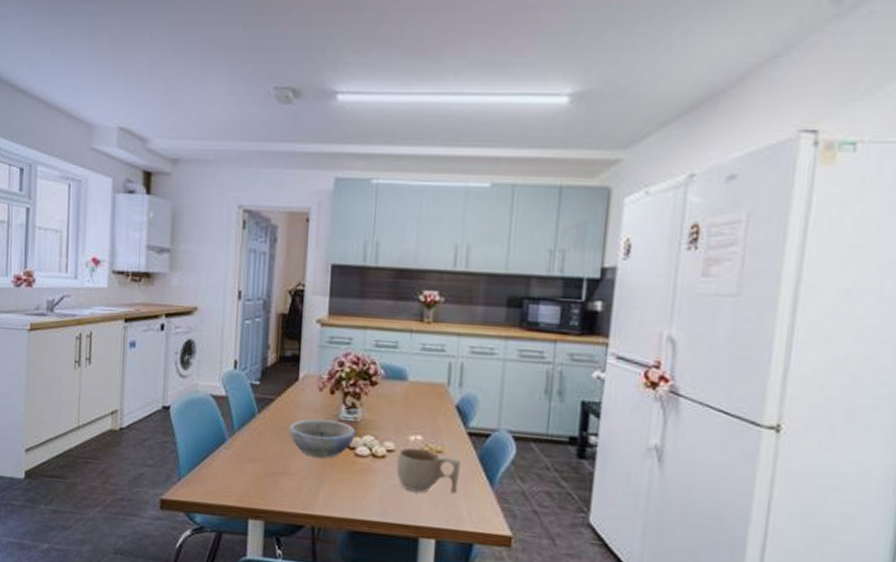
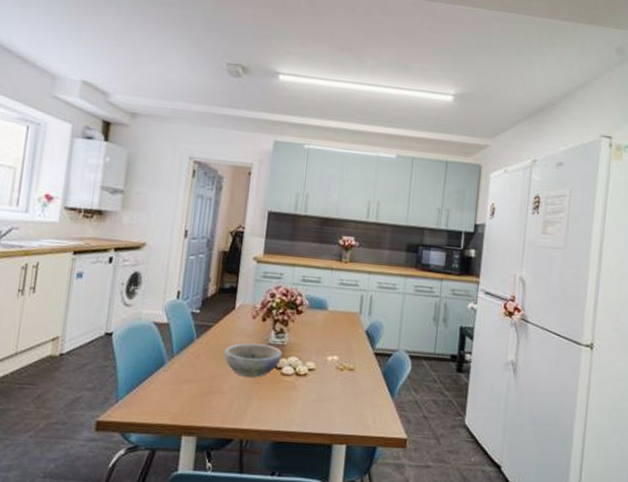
cup: present [396,447,461,495] -> none [316,366,368,405]

